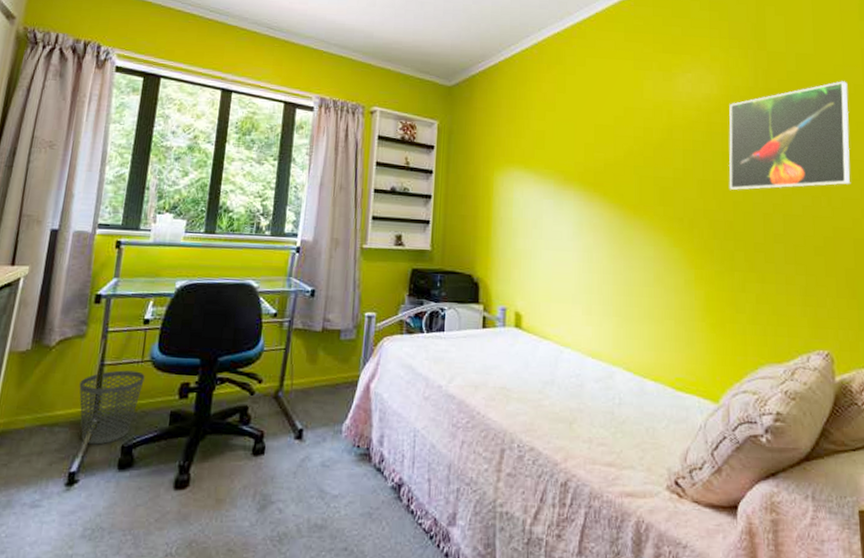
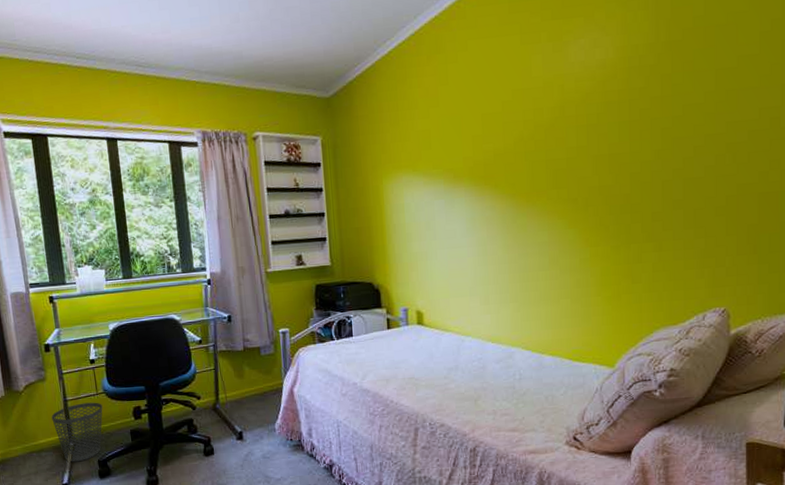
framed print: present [728,81,850,190] -> none [625,17,764,161]

